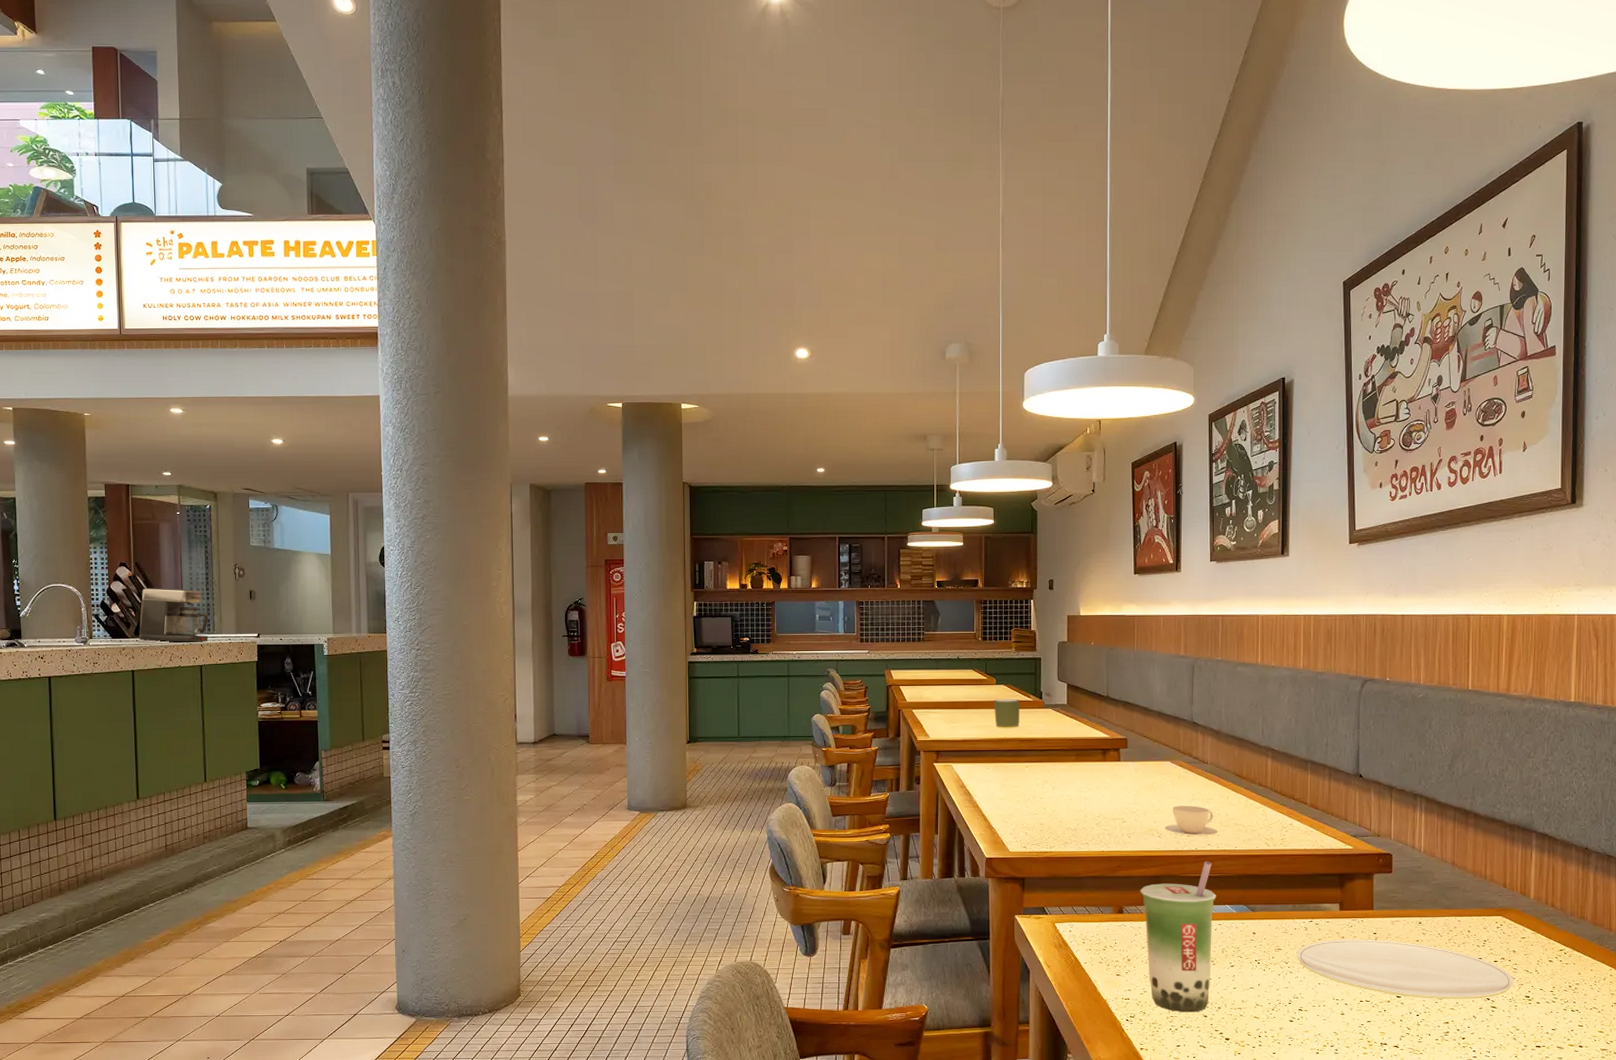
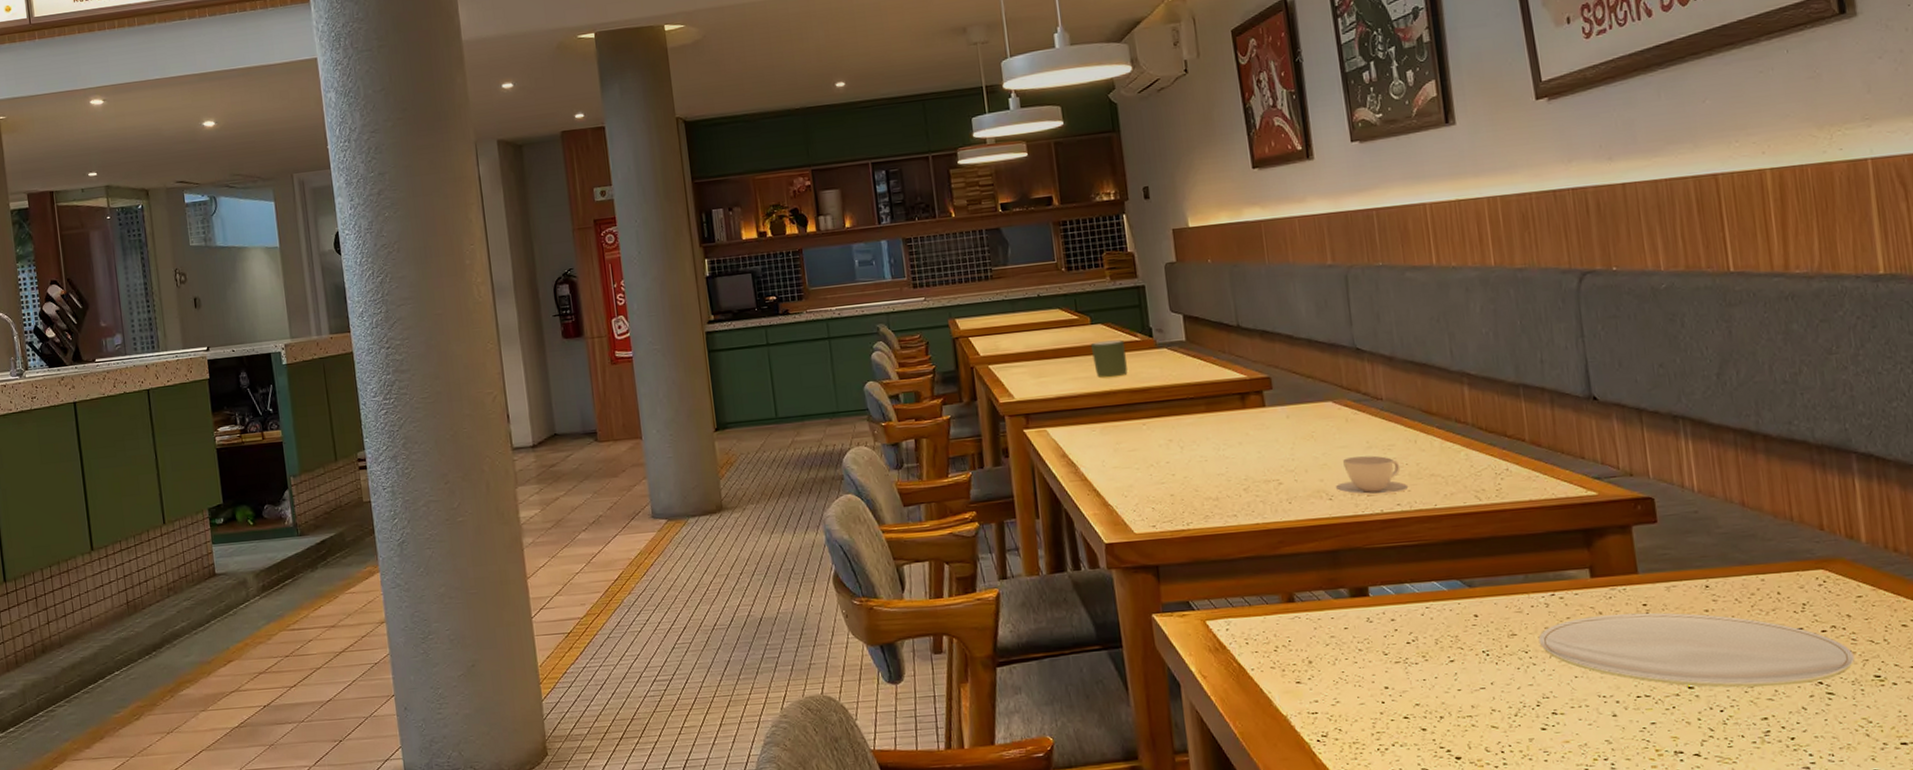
coffee maker: present [139,588,209,643] -> none [77,303,154,367]
beverage cup: present [1140,861,1217,1013] -> none [1313,526,1426,727]

